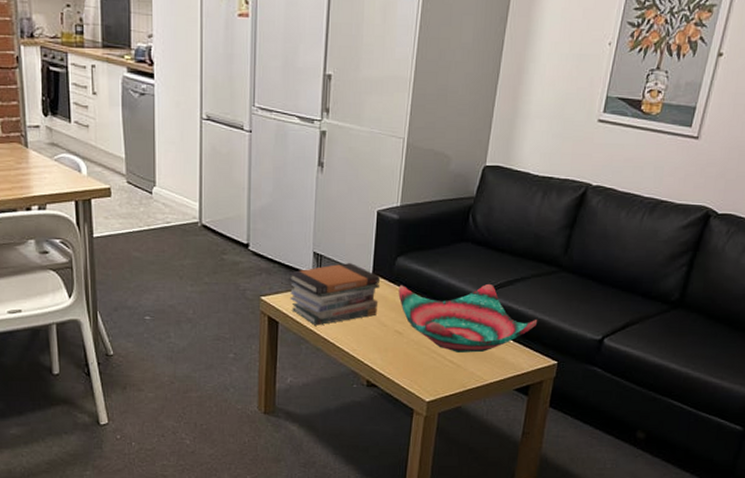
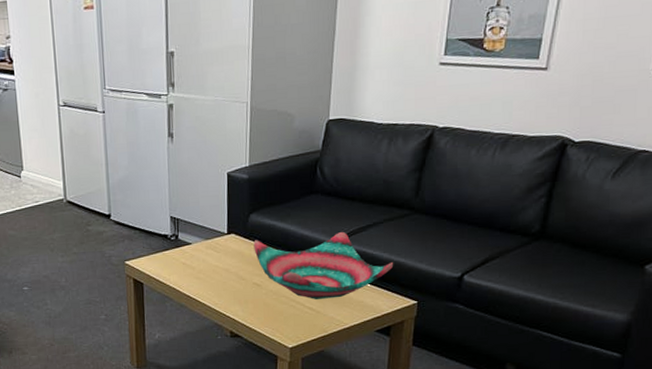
book stack: present [288,263,381,326] -> none [148,224,236,284]

